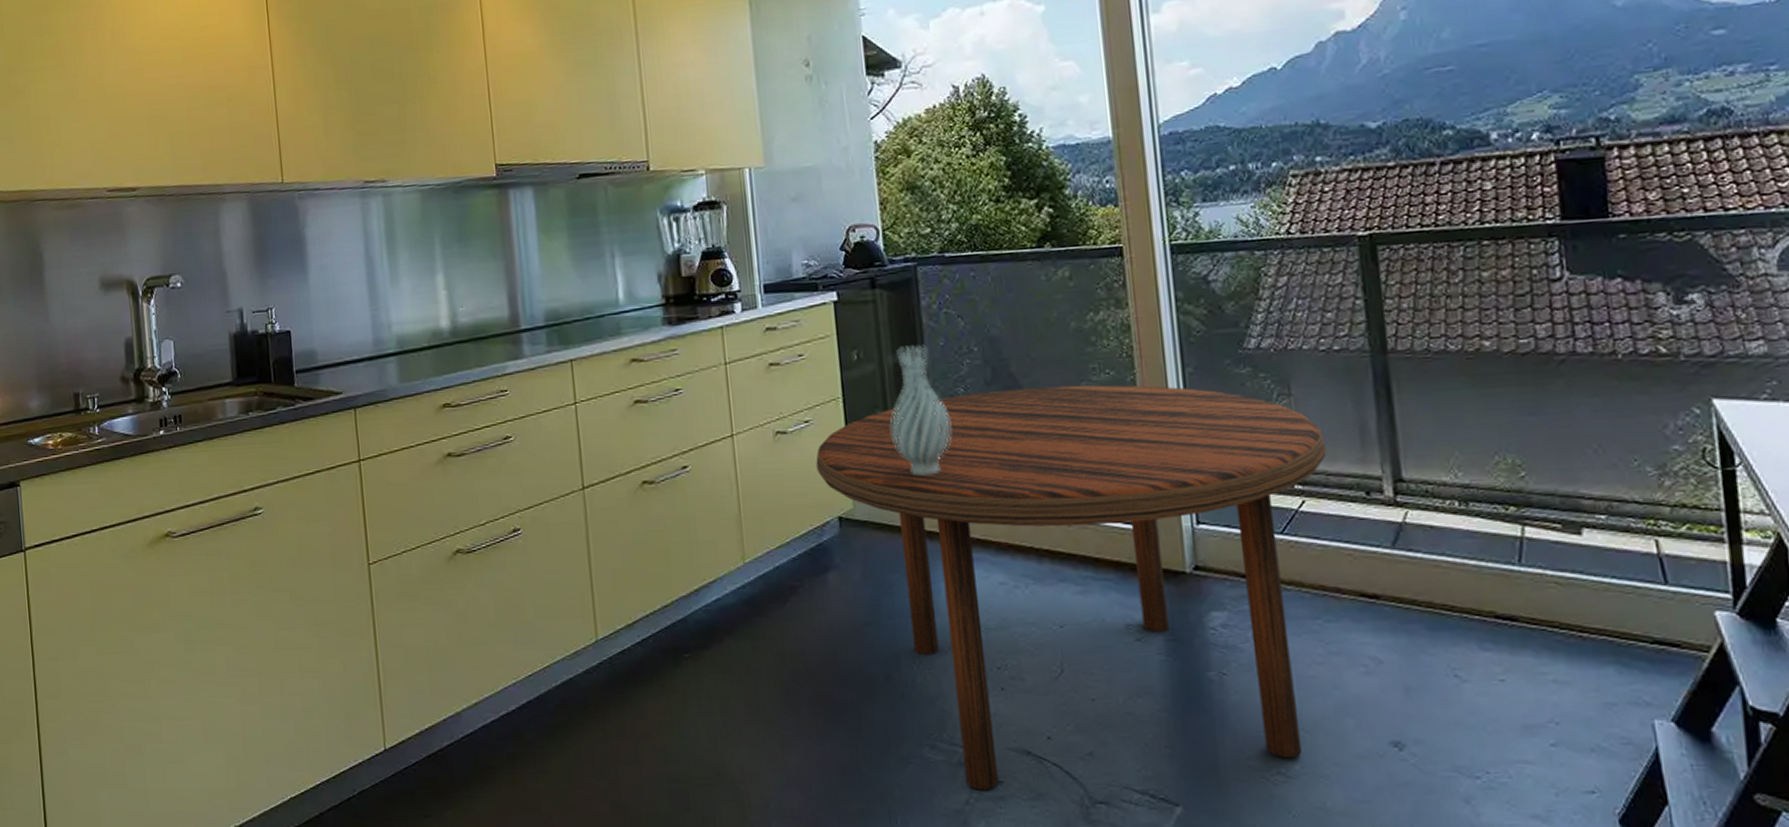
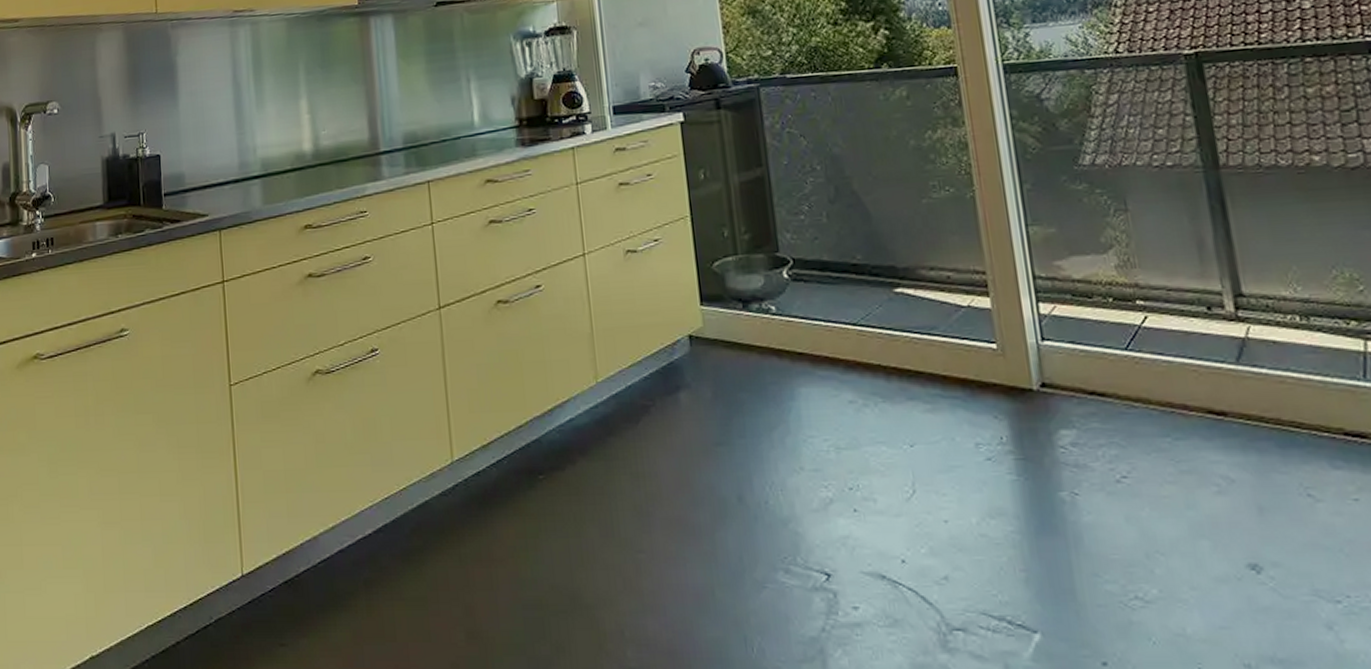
dining table: present [816,384,1327,791] -> none [665,201,1166,617]
vase: present [889,344,952,476] -> none [737,163,798,294]

